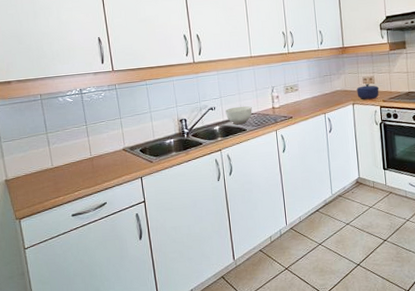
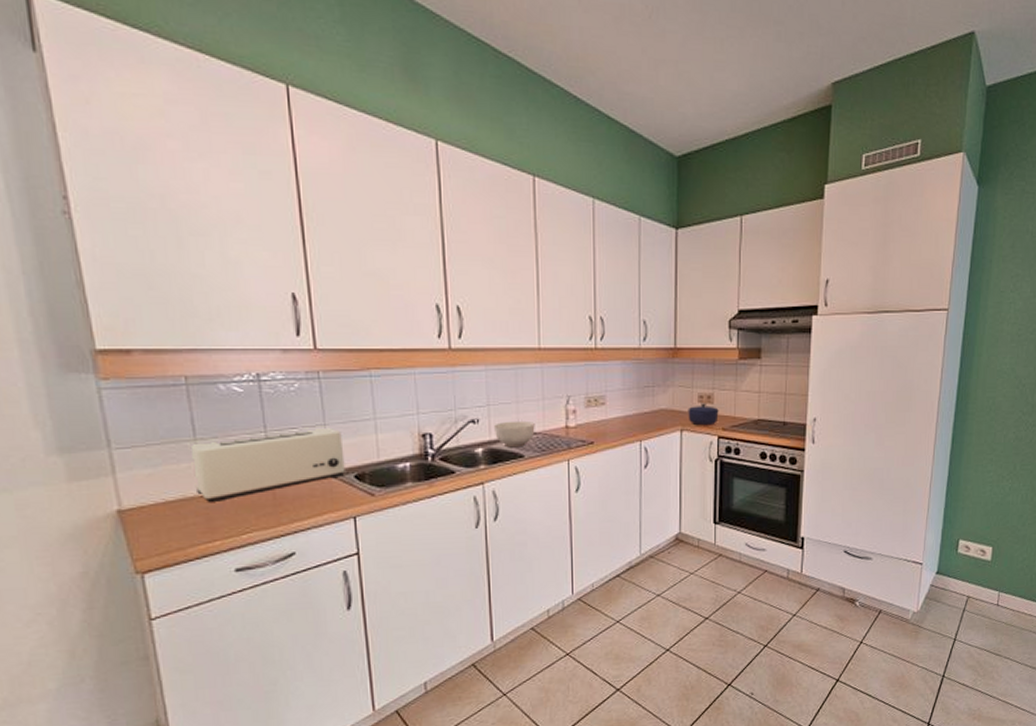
toaster: none [43,119,134,172] -> present [188,426,345,502]

